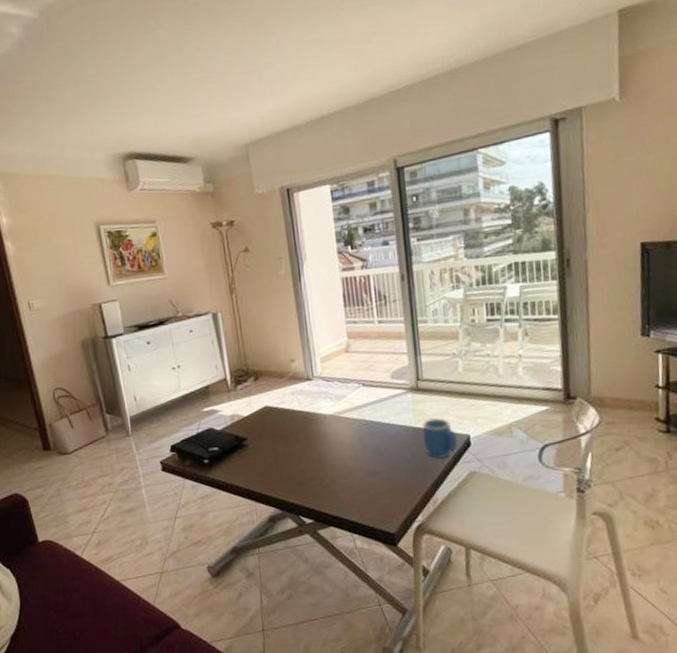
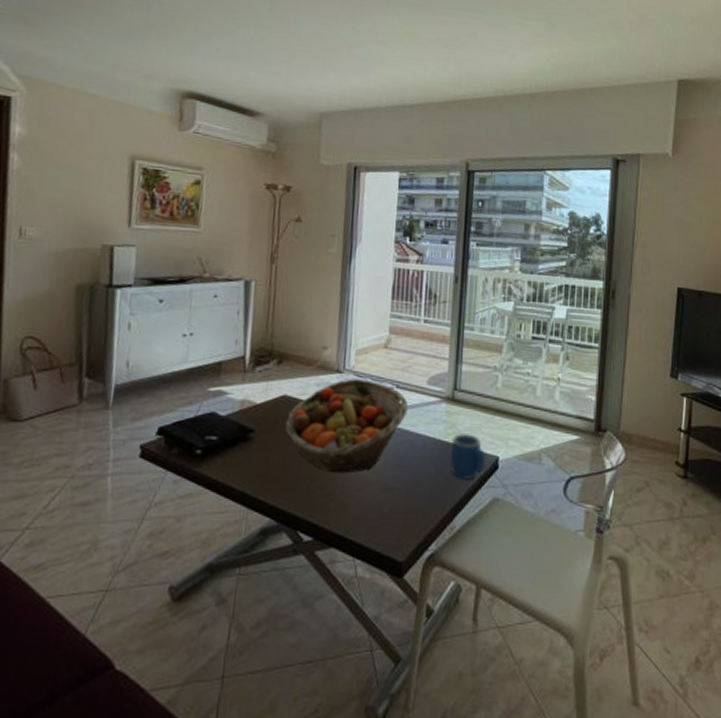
fruit basket: none [271,382,377,466] -> present [284,378,409,474]

